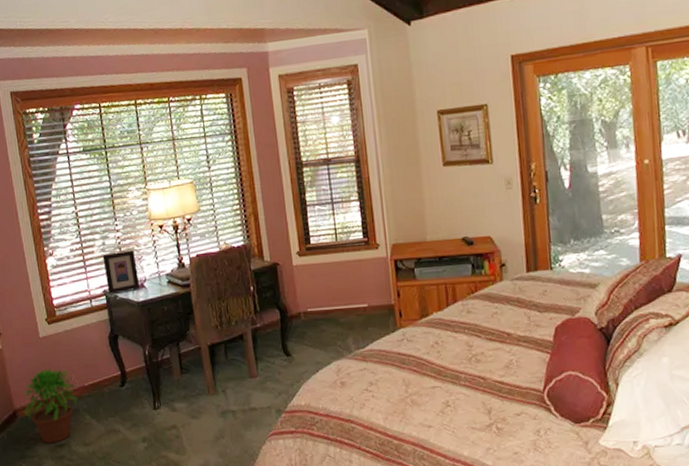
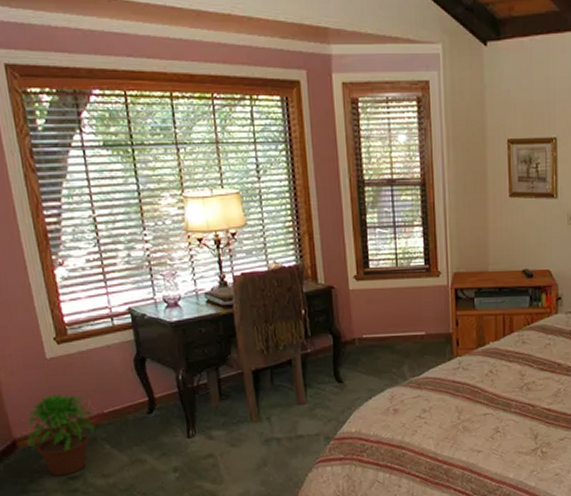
picture frame: present [102,250,141,294] -> none [127,264,174,312]

